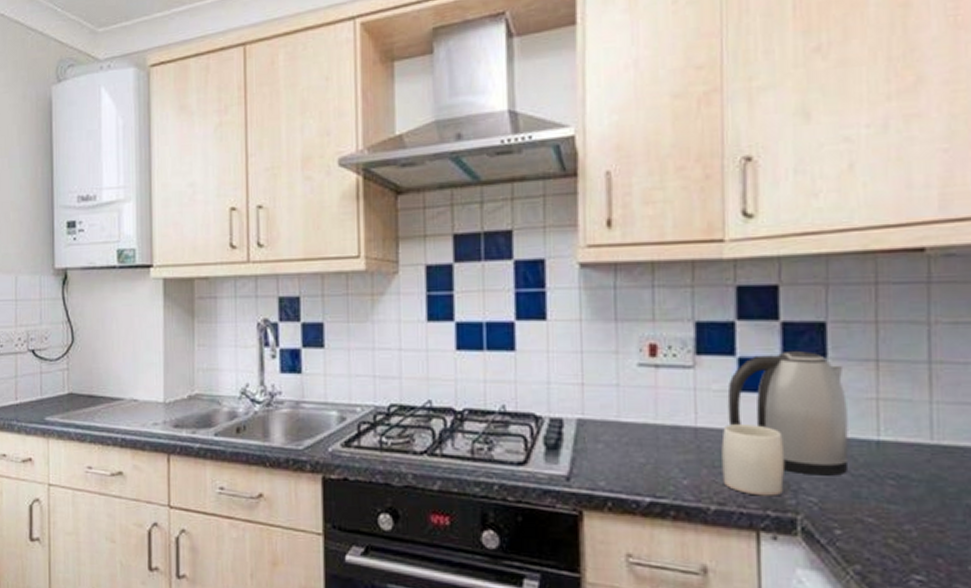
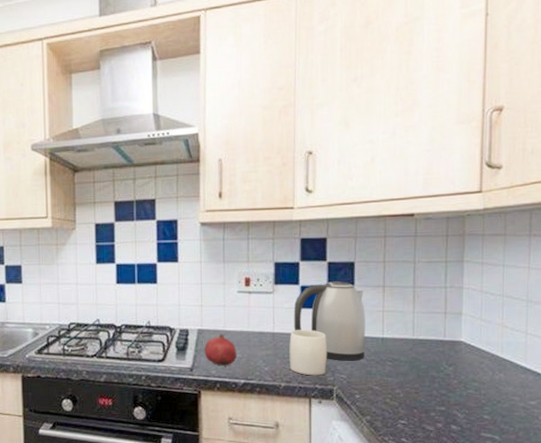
fruit: none [587,426,638,474] -> present [204,334,237,365]

